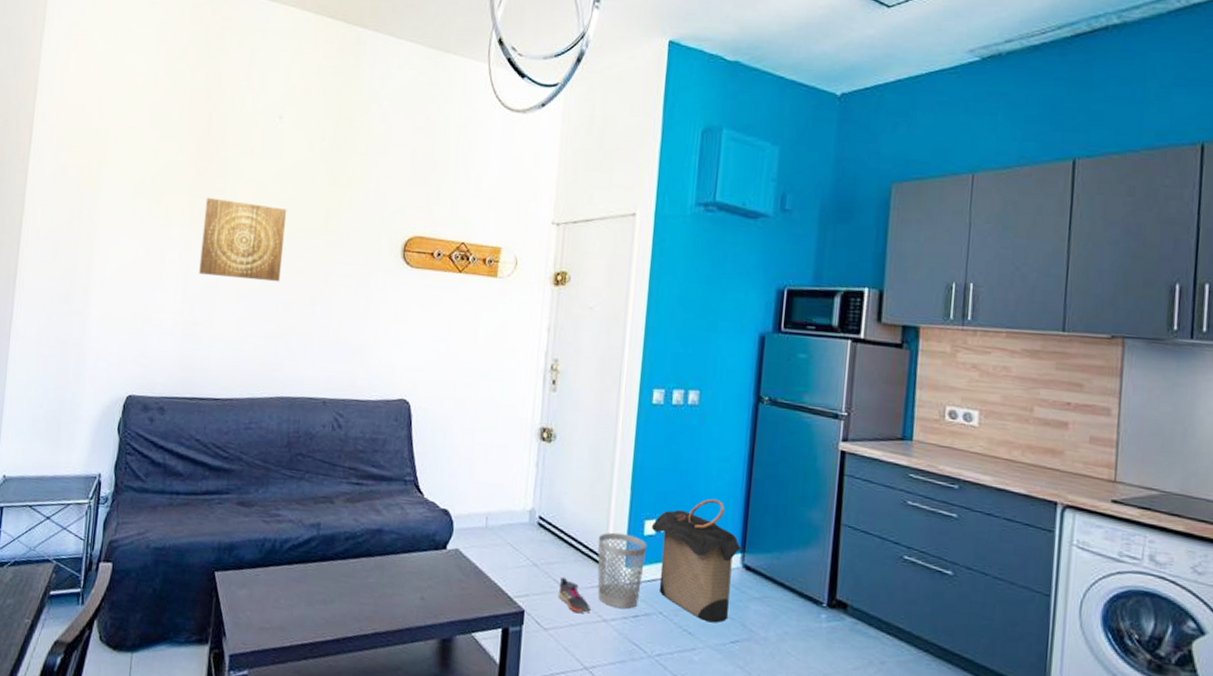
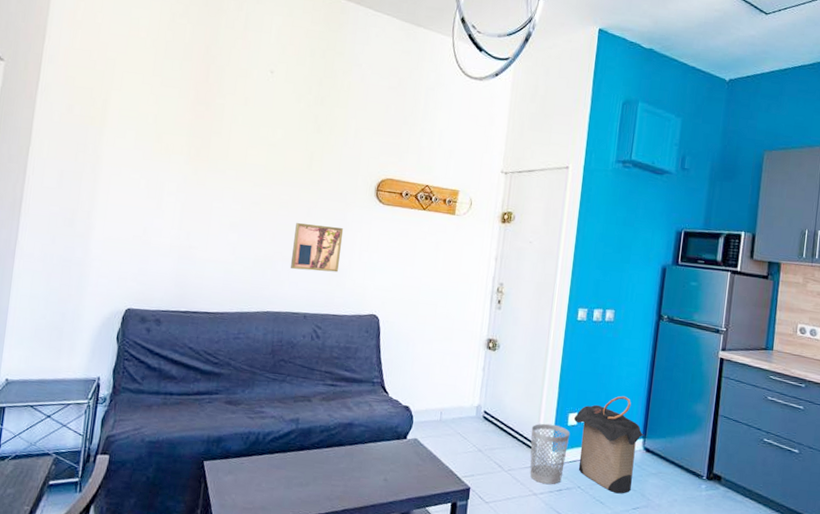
wall art: present [199,197,287,282] -> none [195,138,276,214]
wall art: none [306,292,367,350] -> present [290,223,344,273]
shoe: present [558,577,590,613] -> none [497,460,524,489]

